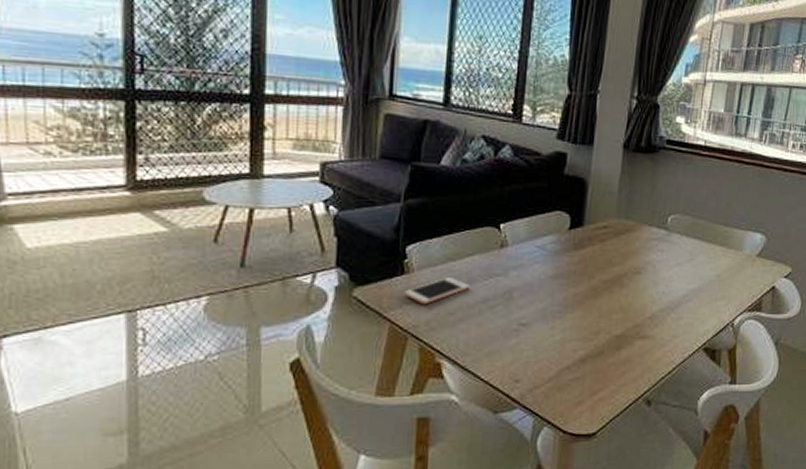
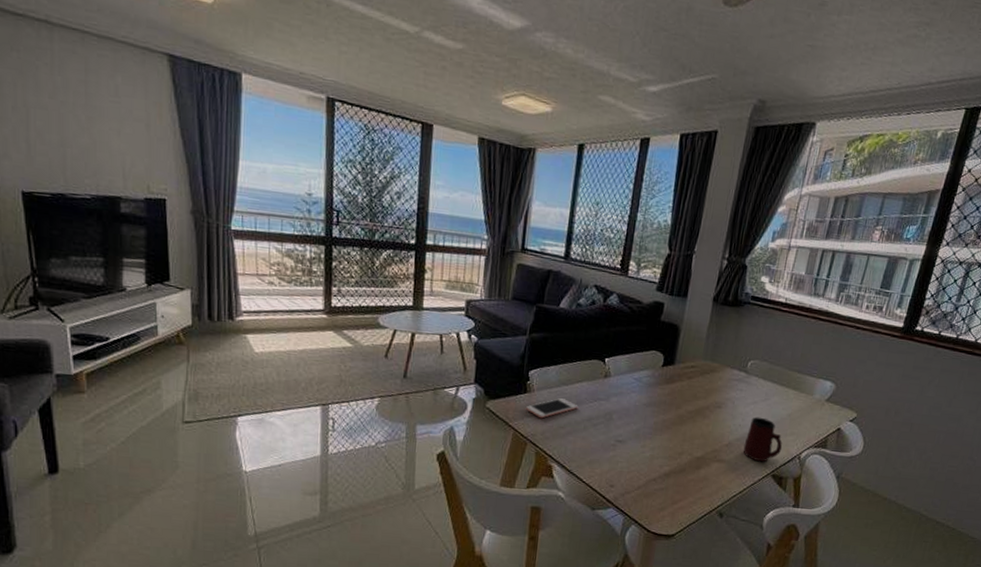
mug: none [669,281,713,334] -> present [743,417,783,462]

